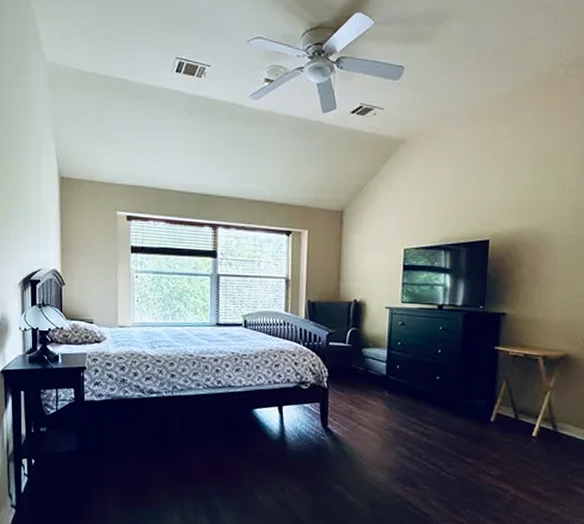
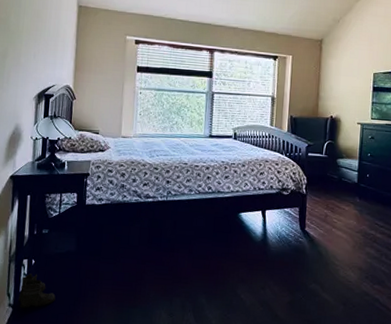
boots: none [20,472,60,510] -> present [17,272,56,308]

